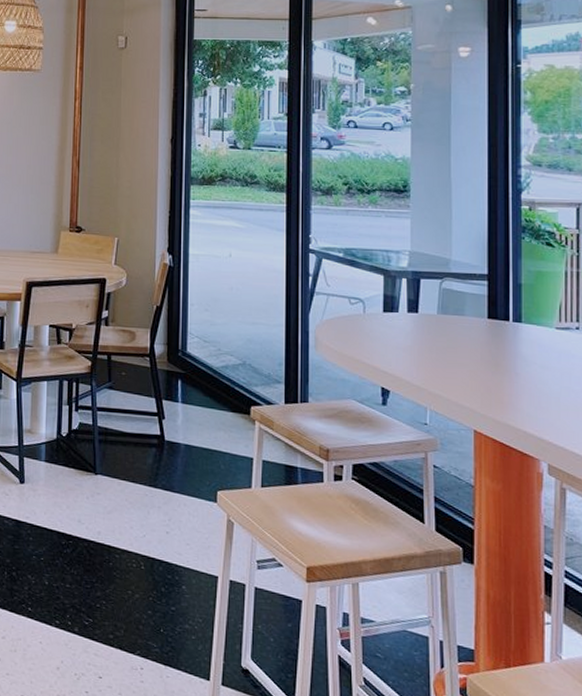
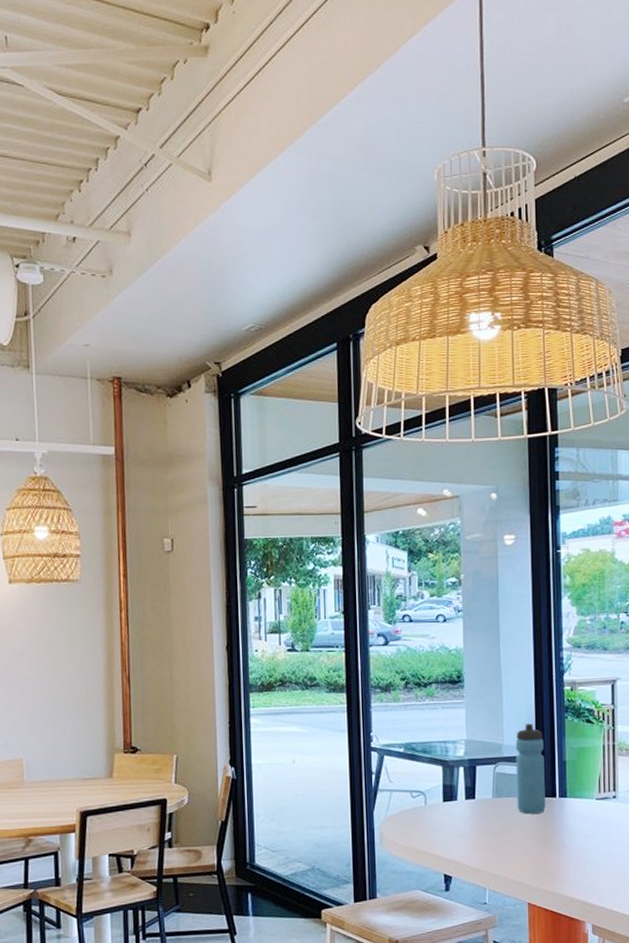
water bottle: none [464,240,497,336] -> present [515,723,546,814]

